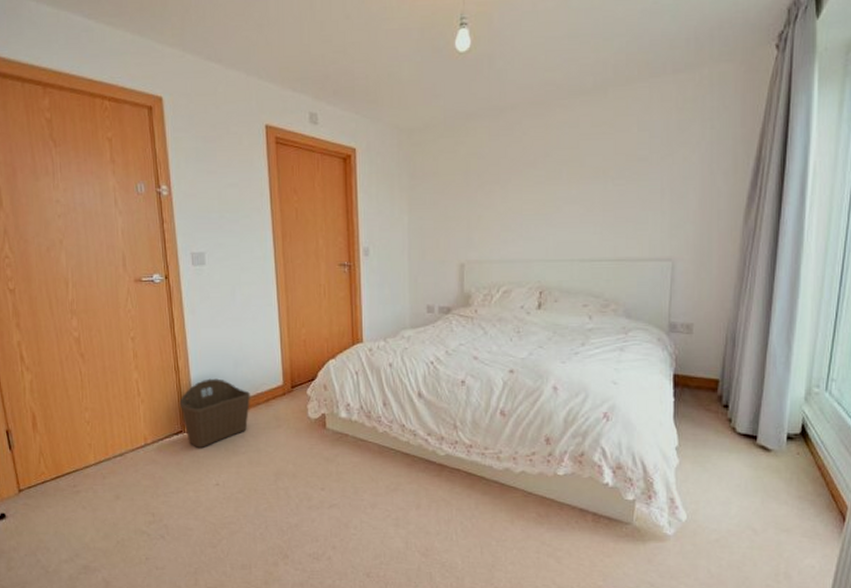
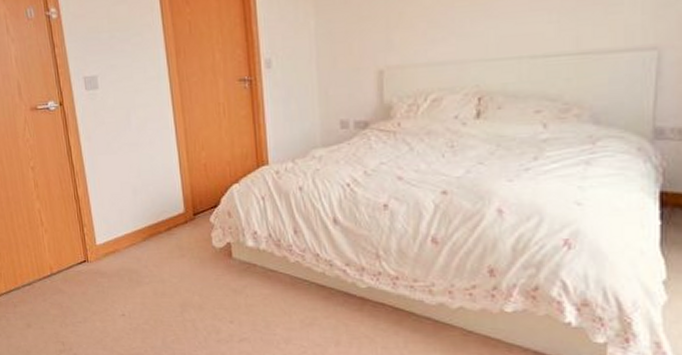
wicker basket: present [179,378,251,448] -> none [81,207,152,278]

